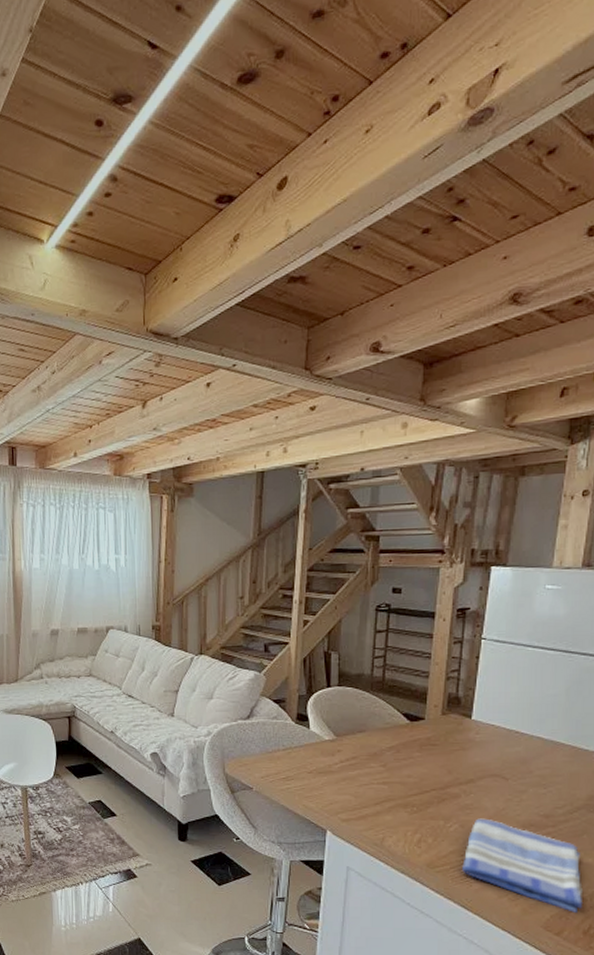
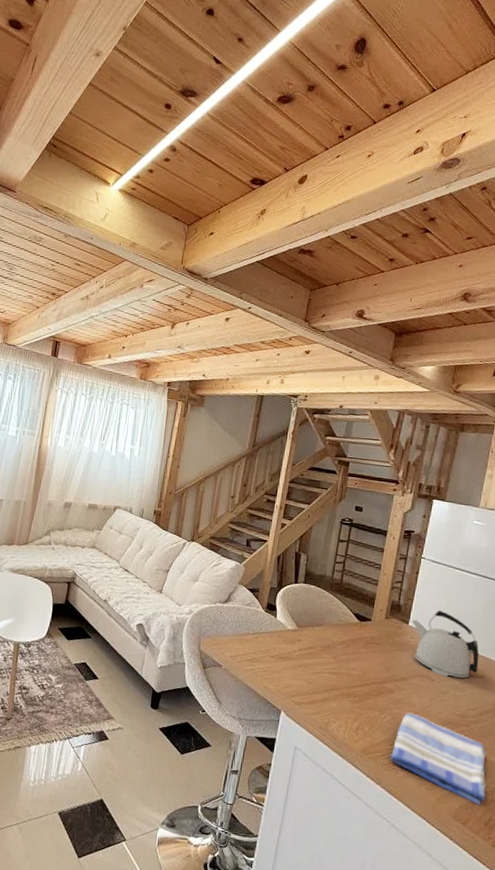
kettle: none [475,697,564,773] -> present [411,610,479,678]

